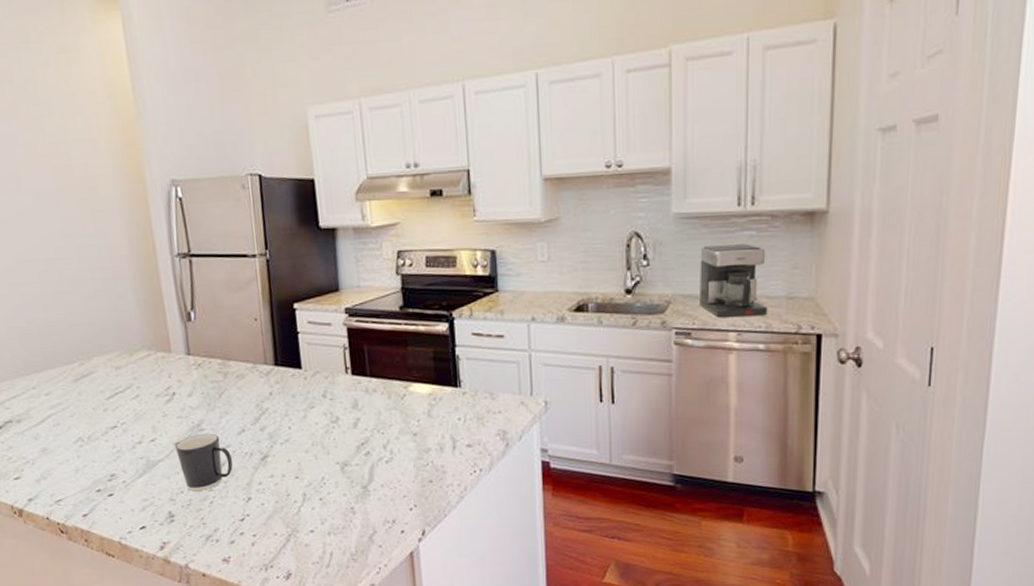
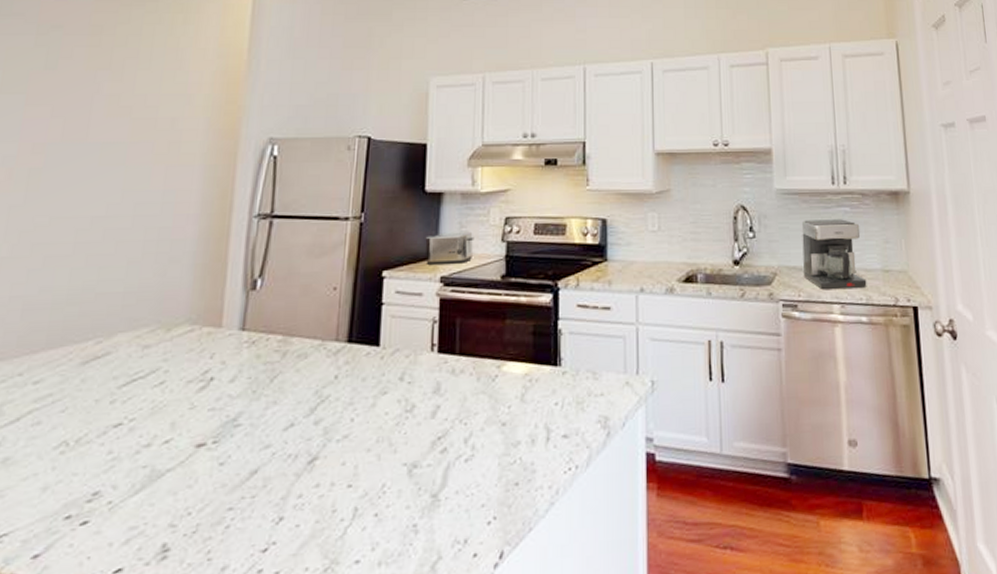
mug: present [174,433,233,491] -> none [194,429,270,511]
toaster: none [326,265,371,298] -> present [425,231,474,266]

